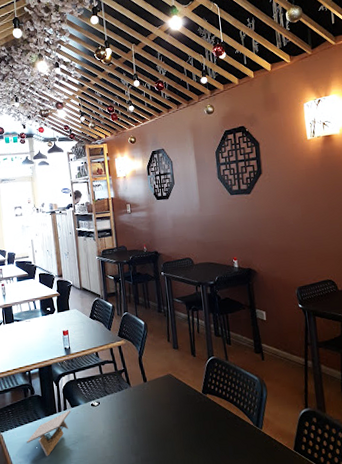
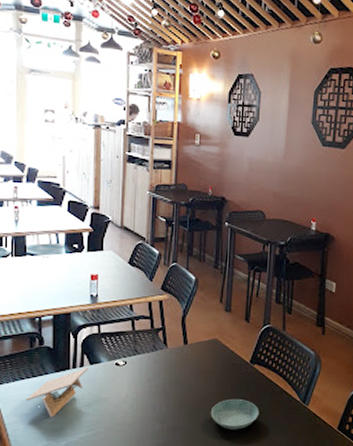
saucer: none [175,427,219,458] -> present [210,398,260,430]

